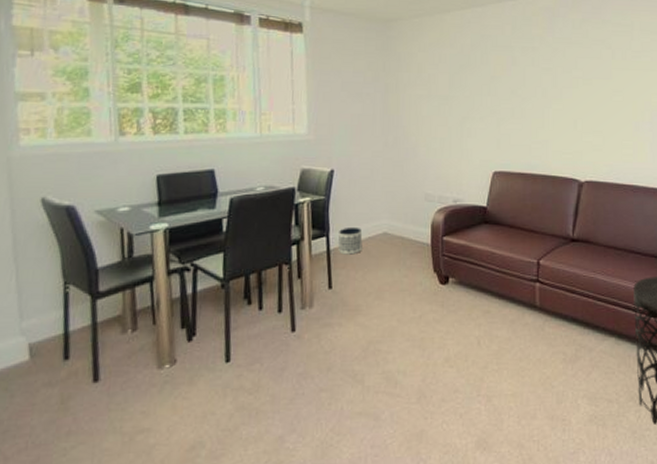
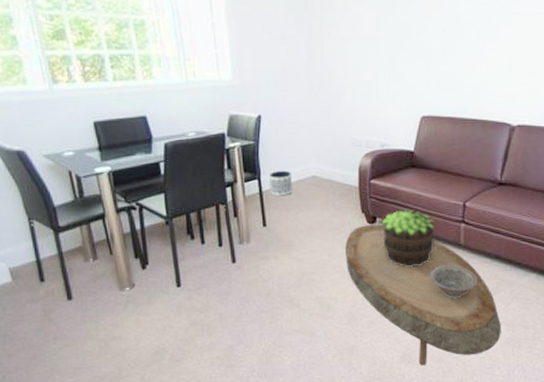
coffee table: none [416,286,584,453] -> present [345,225,502,365]
potted plant: none [455,269,509,332] -> present [383,210,435,267]
decorative bowl: none [506,329,556,369] -> present [430,264,478,299]

